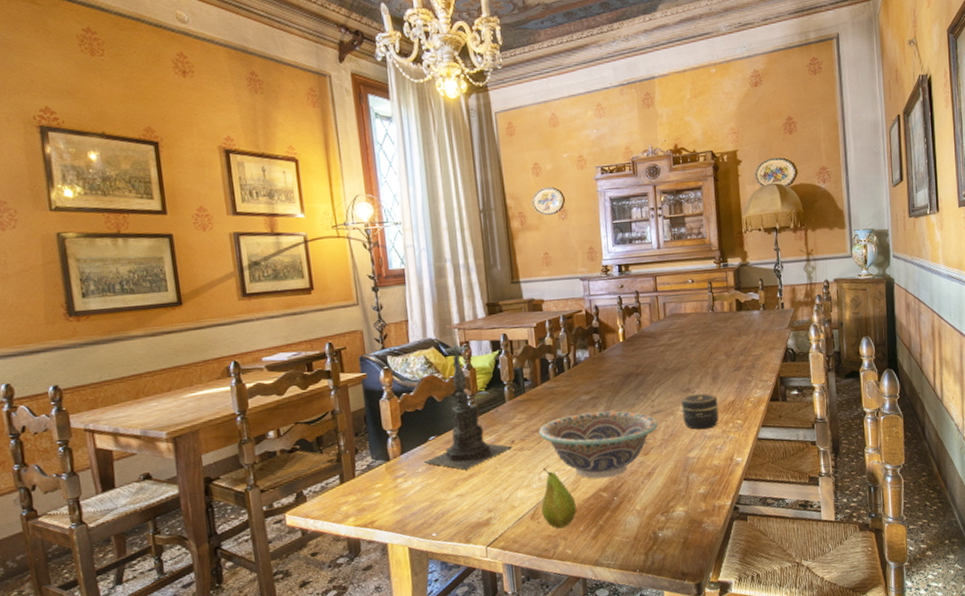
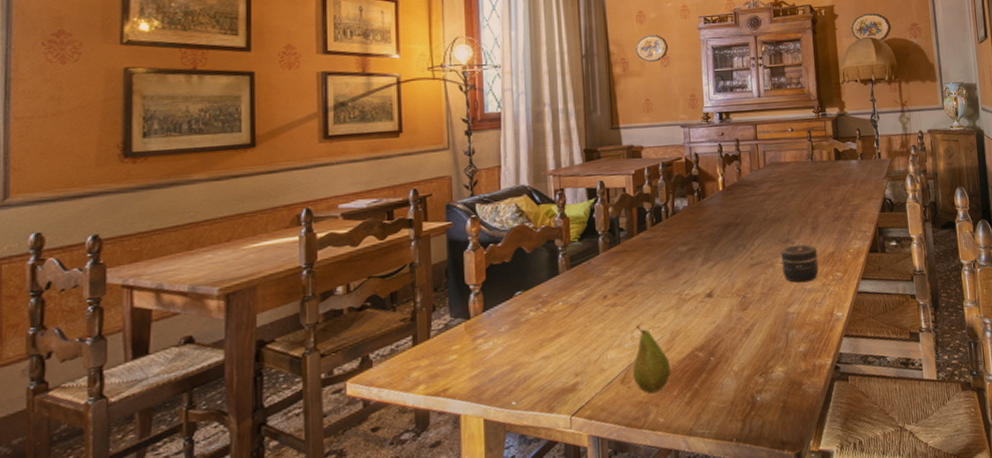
candle holder: present [423,330,512,470] -> none [507,177,604,329]
decorative bowl: present [538,411,658,479] -> none [632,263,757,337]

